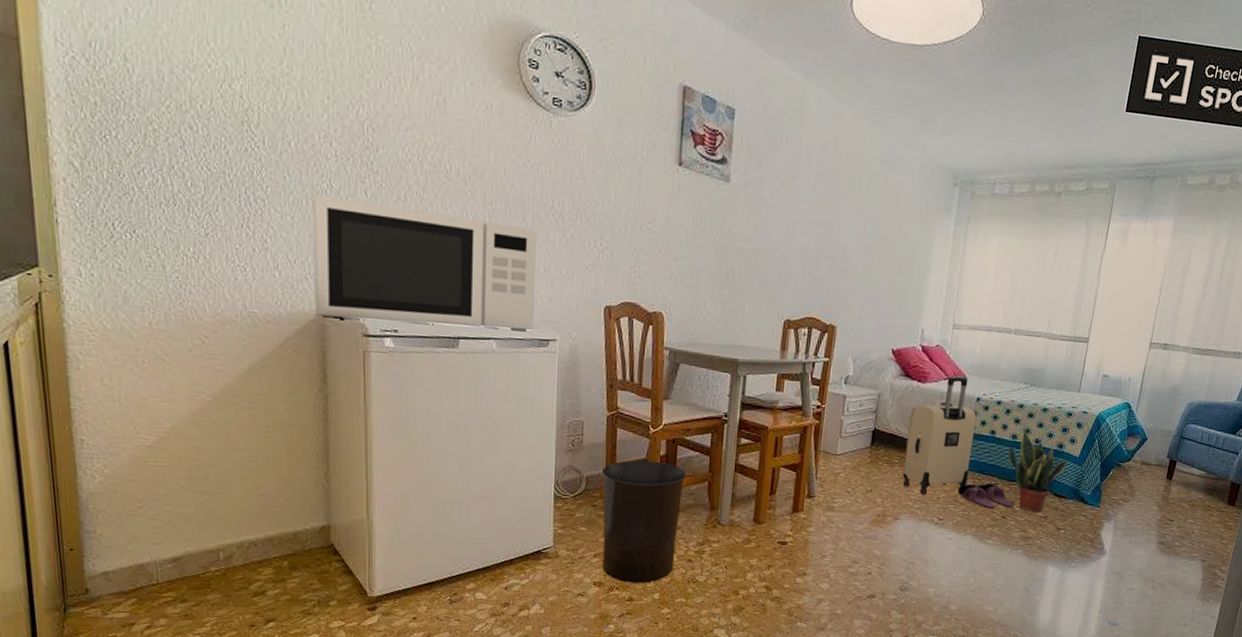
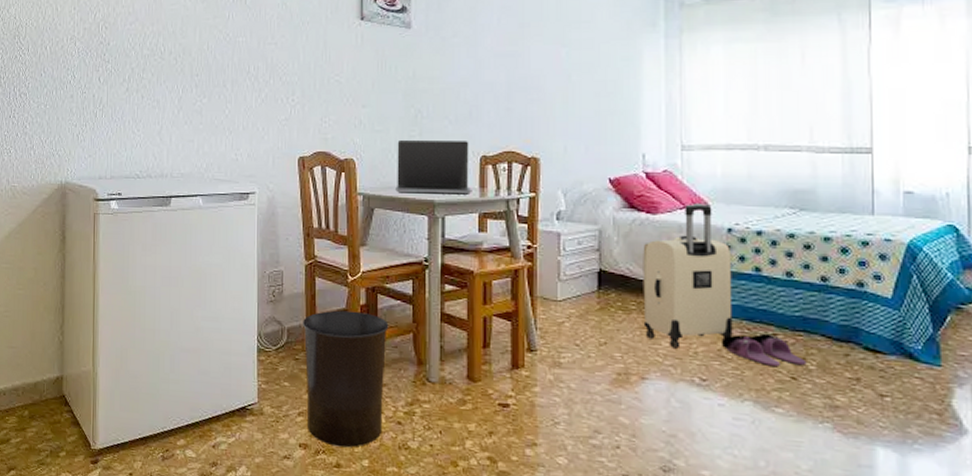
microwave: present [312,194,537,332] -> none [58,85,236,188]
laptop computer: none [702,297,775,356] -> present [395,139,472,195]
potted plant: present [1008,429,1067,512] -> none [784,264,874,372]

